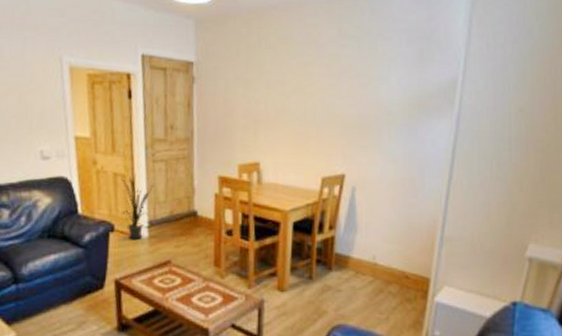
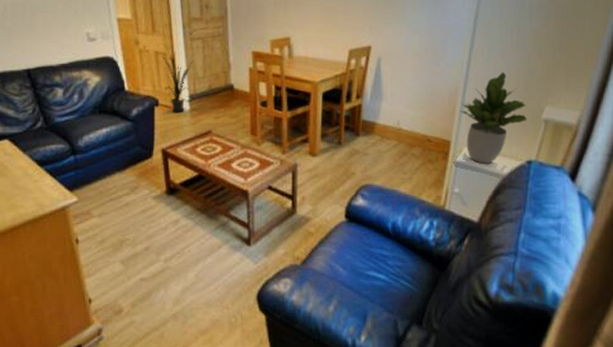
potted plant: none [439,205,510,305] -> present [459,71,527,164]

